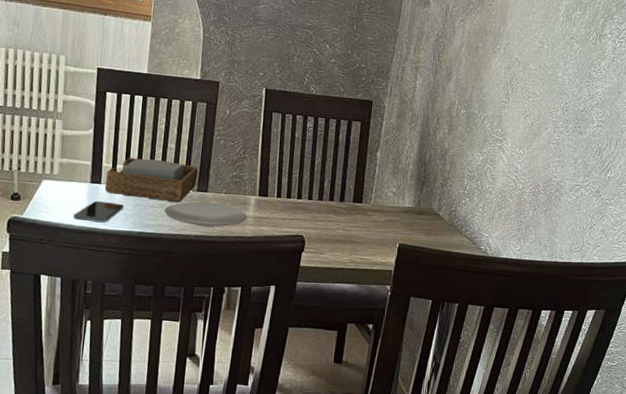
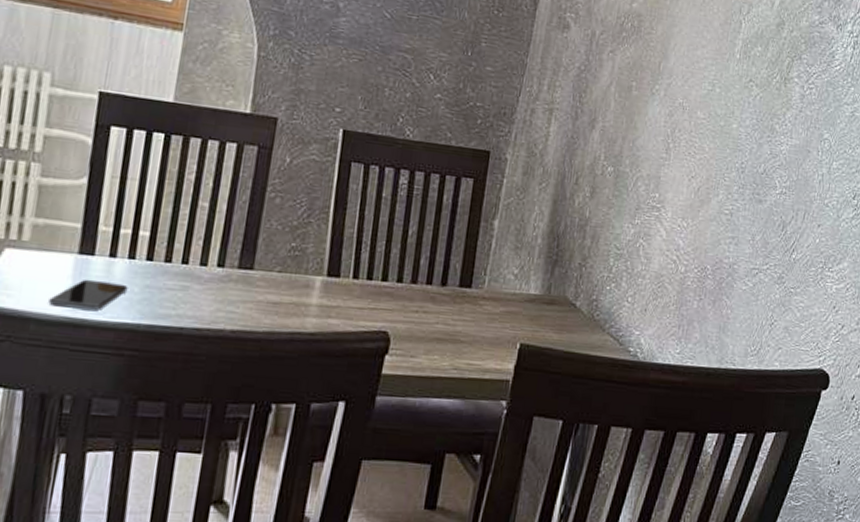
napkin holder: present [104,158,199,203] -> none [99,219,242,284]
plate: present [164,201,248,227] -> none [188,283,310,319]

